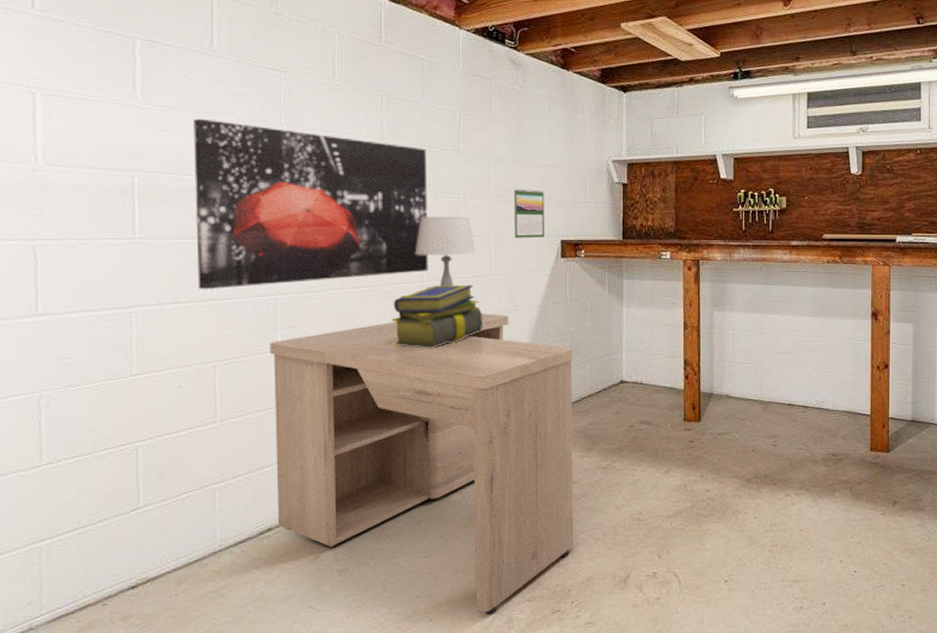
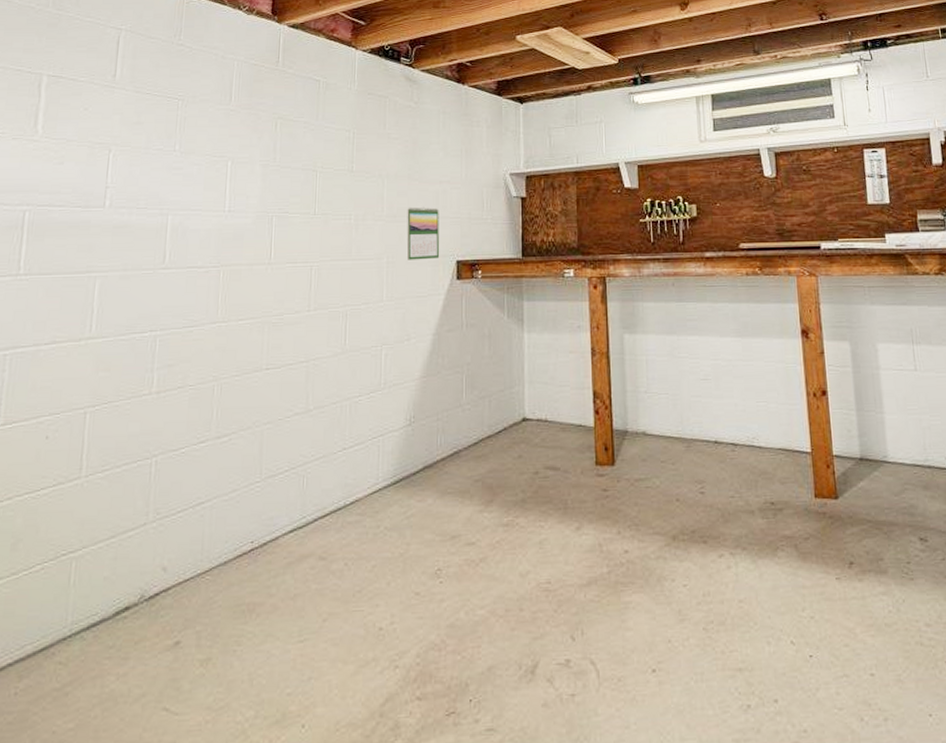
wall art: present [193,118,429,290] -> none [76,149,319,328]
desk: present [270,313,574,615] -> none [136,344,472,718]
stack of books: present [391,284,483,349] -> none [275,312,373,387]
table lamp: present [415,216,476,287] -> none [303,238,367,316]

